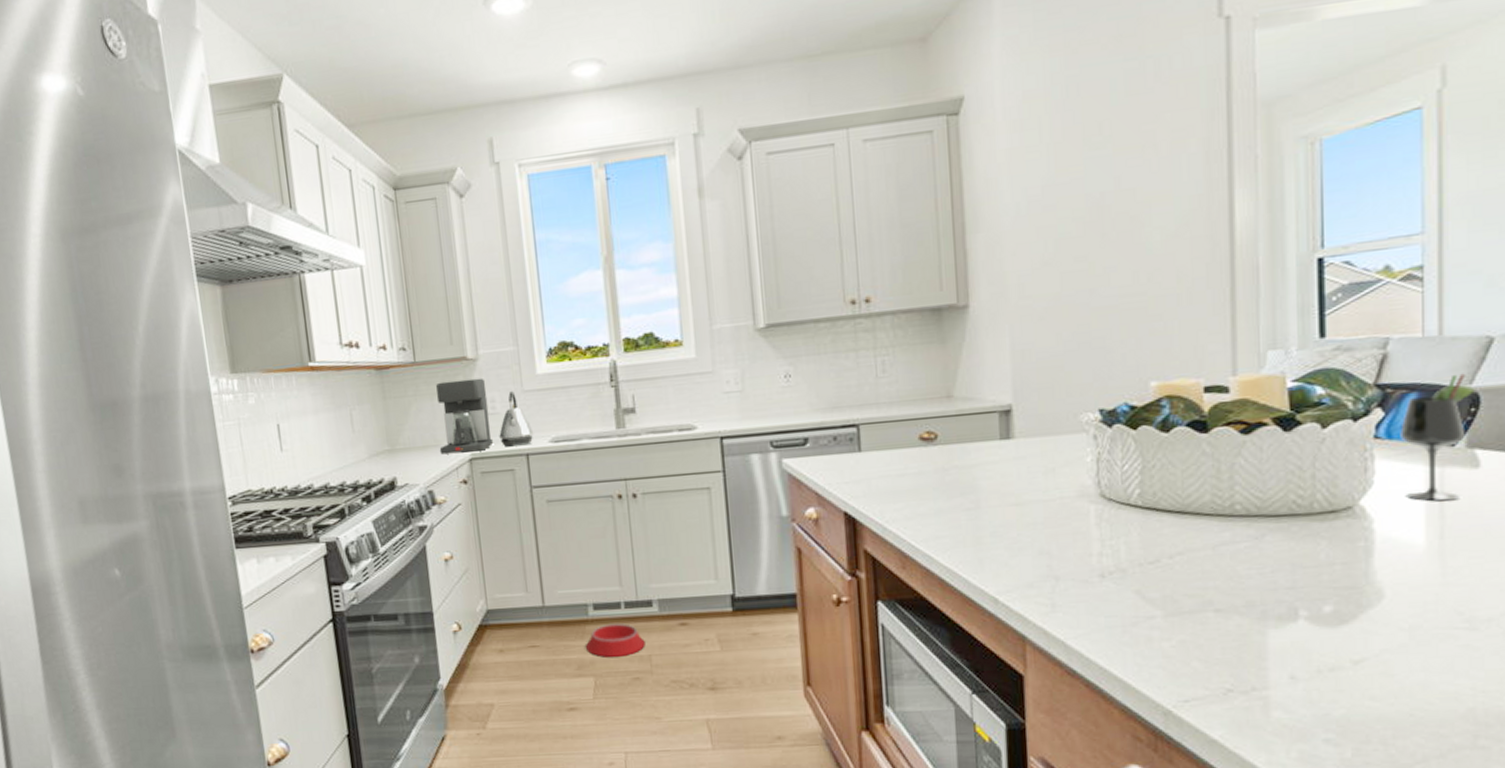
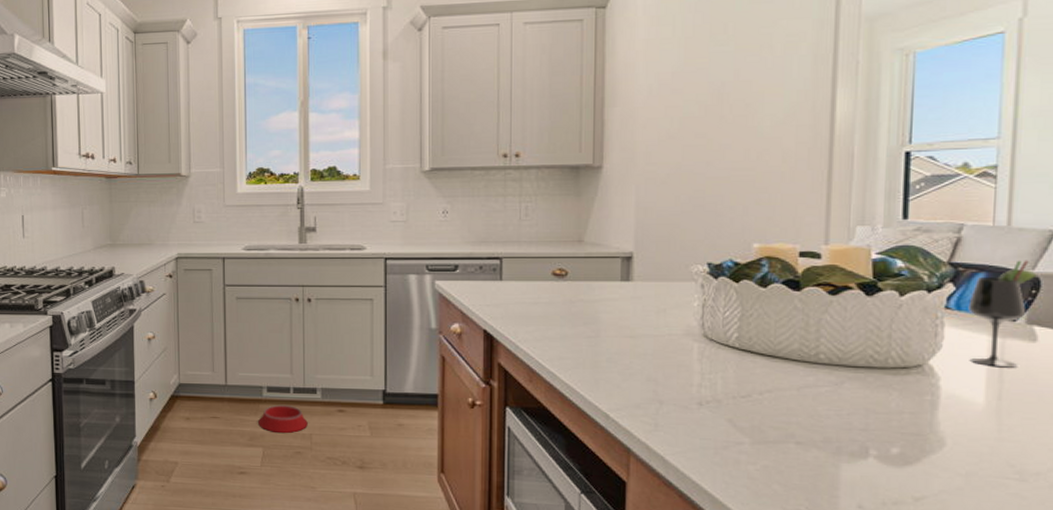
coffee maker: present [436,377,494,455] -> none [152,192,197,252]
kettle: present [499,390,534,447] -> none [202,204,231,250]

